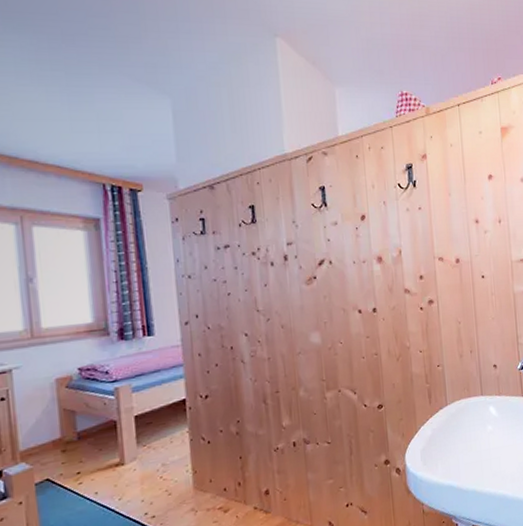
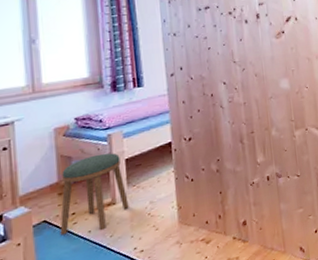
stool: none [64,408,139,496] -> present [60,152,129,236]

